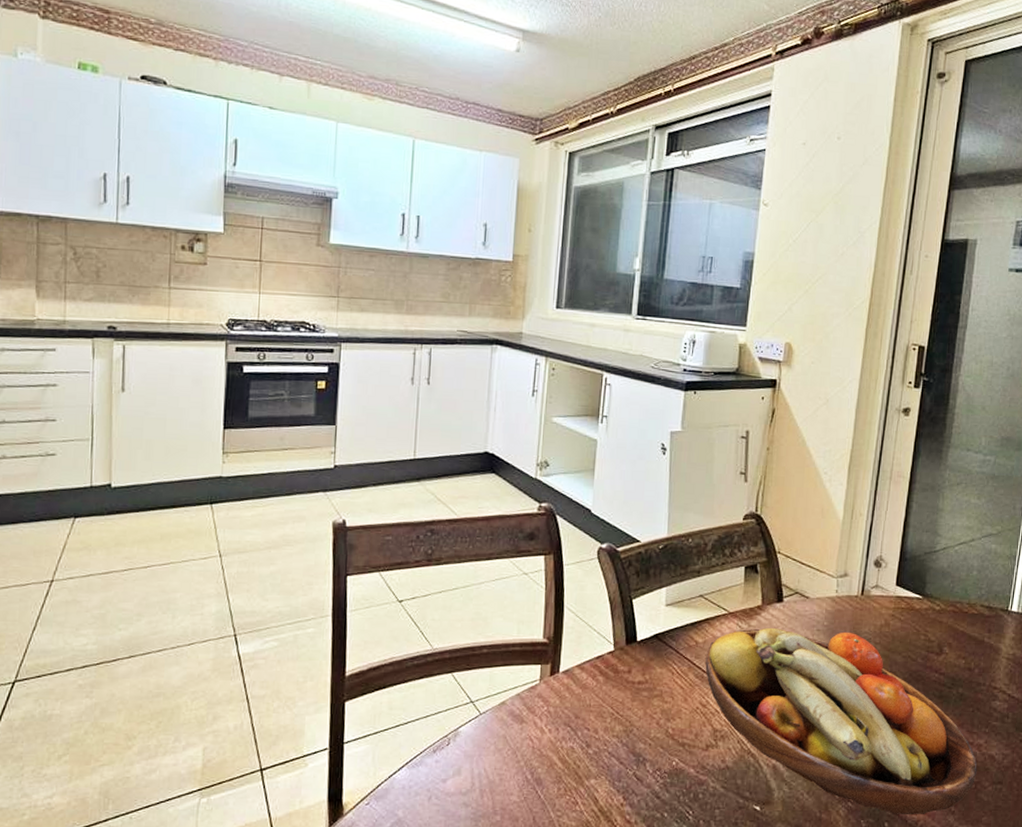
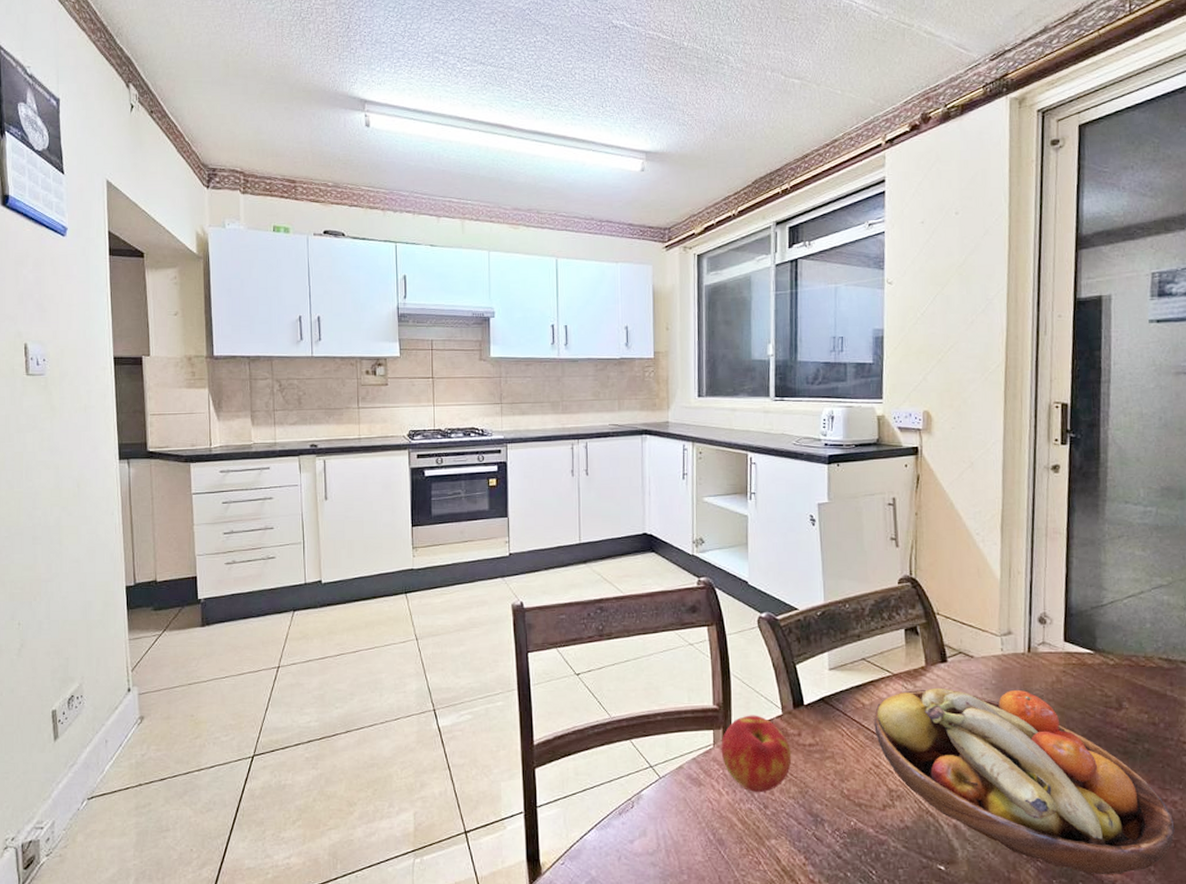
apple: none [547,650,620,731] -> present [721,715,792,793]

